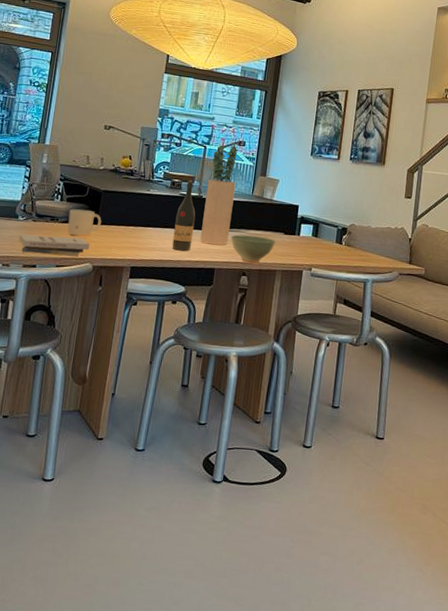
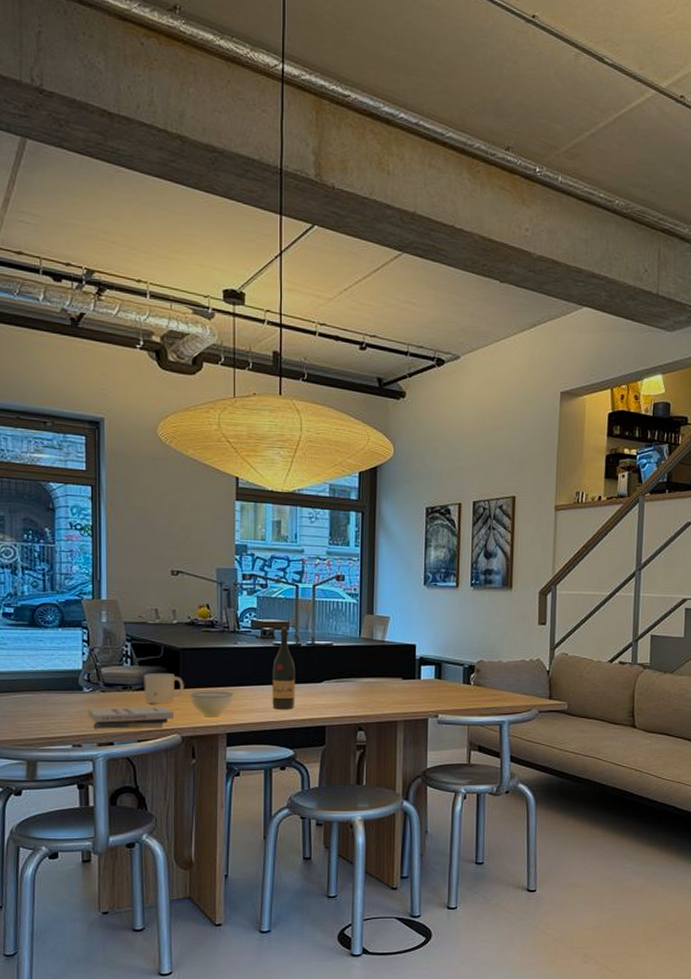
bowl: none [104,227,142,253] -> present [189,690,234,719]
vase: present [200,137,239,246] -> none [304,570,339,699]
bowl: present [231,234,276,264] -> none [340,685,394,716]

